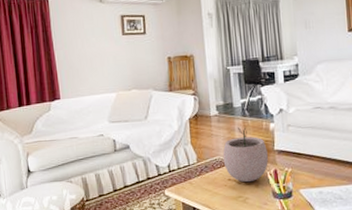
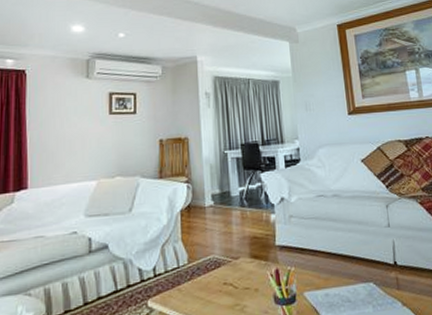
plant pot: present [222,127,268,183] -> none [218,219,269,287]

